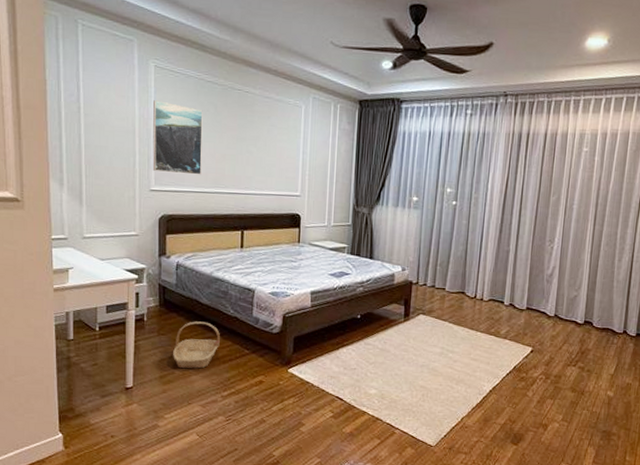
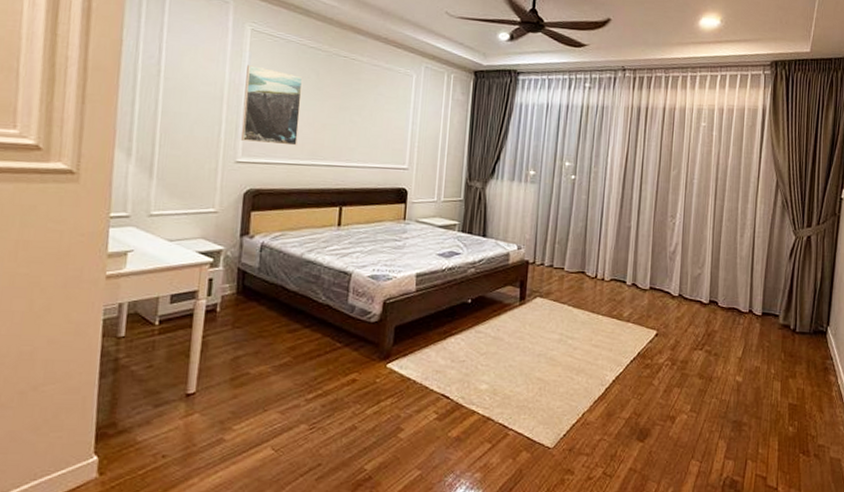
basket: present [173,321,220,369] -> none [249,310,308,368]

